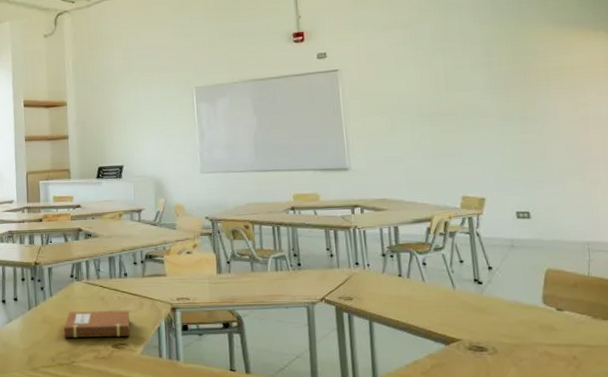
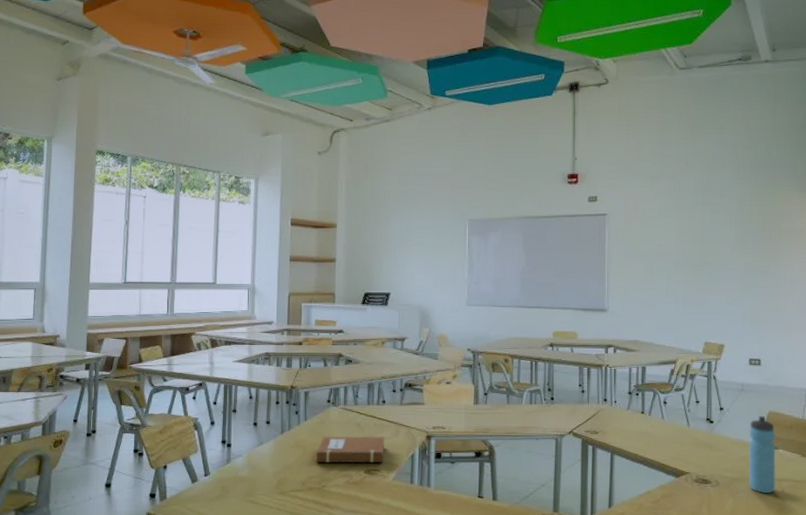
water bottle: none [525,274,566,361] -> present [748,416,776,493]

